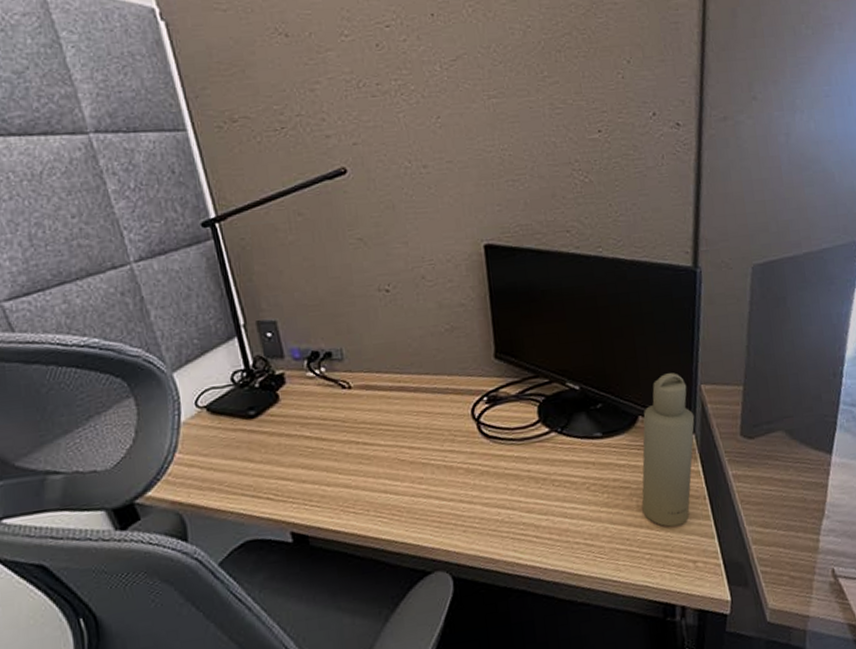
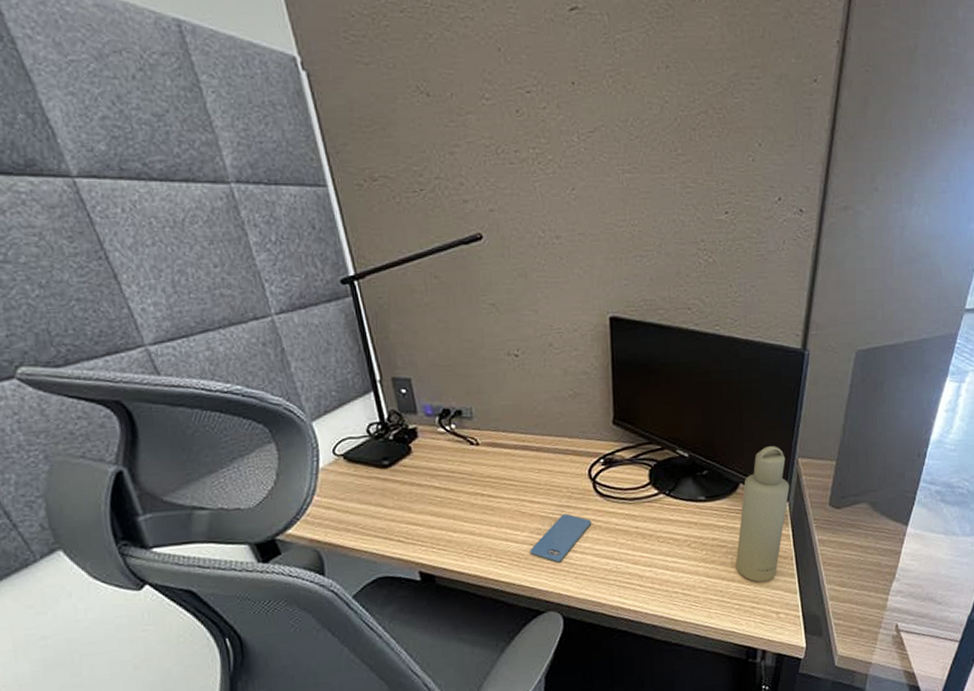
smartphone: none [411,459,479,515] -> present [530,513,592,563]

